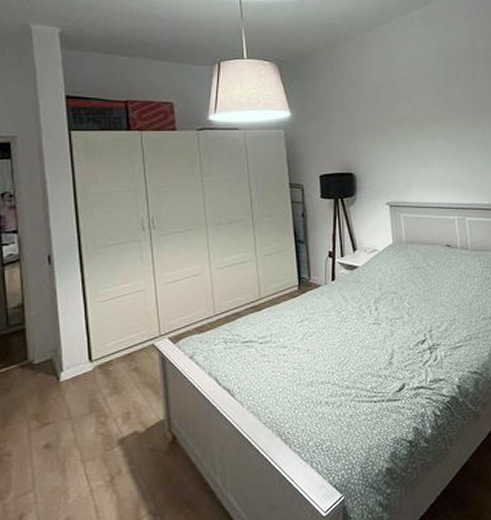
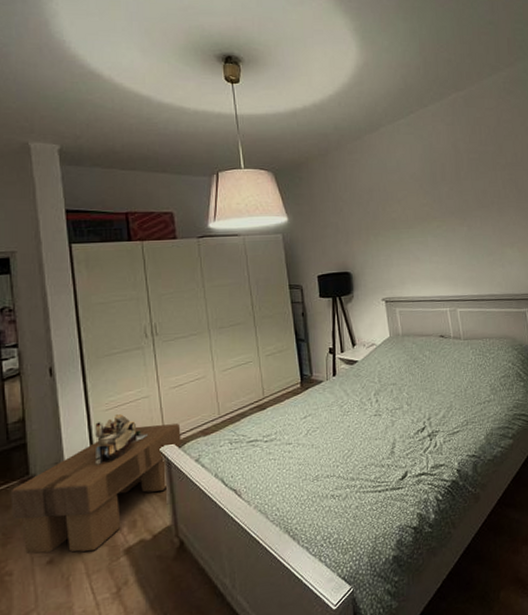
footstool: none [10,319,176,439] -> present [10,423,181,554]
ruined building: none [92,306,143,355] -> present [95,414,148,465]

